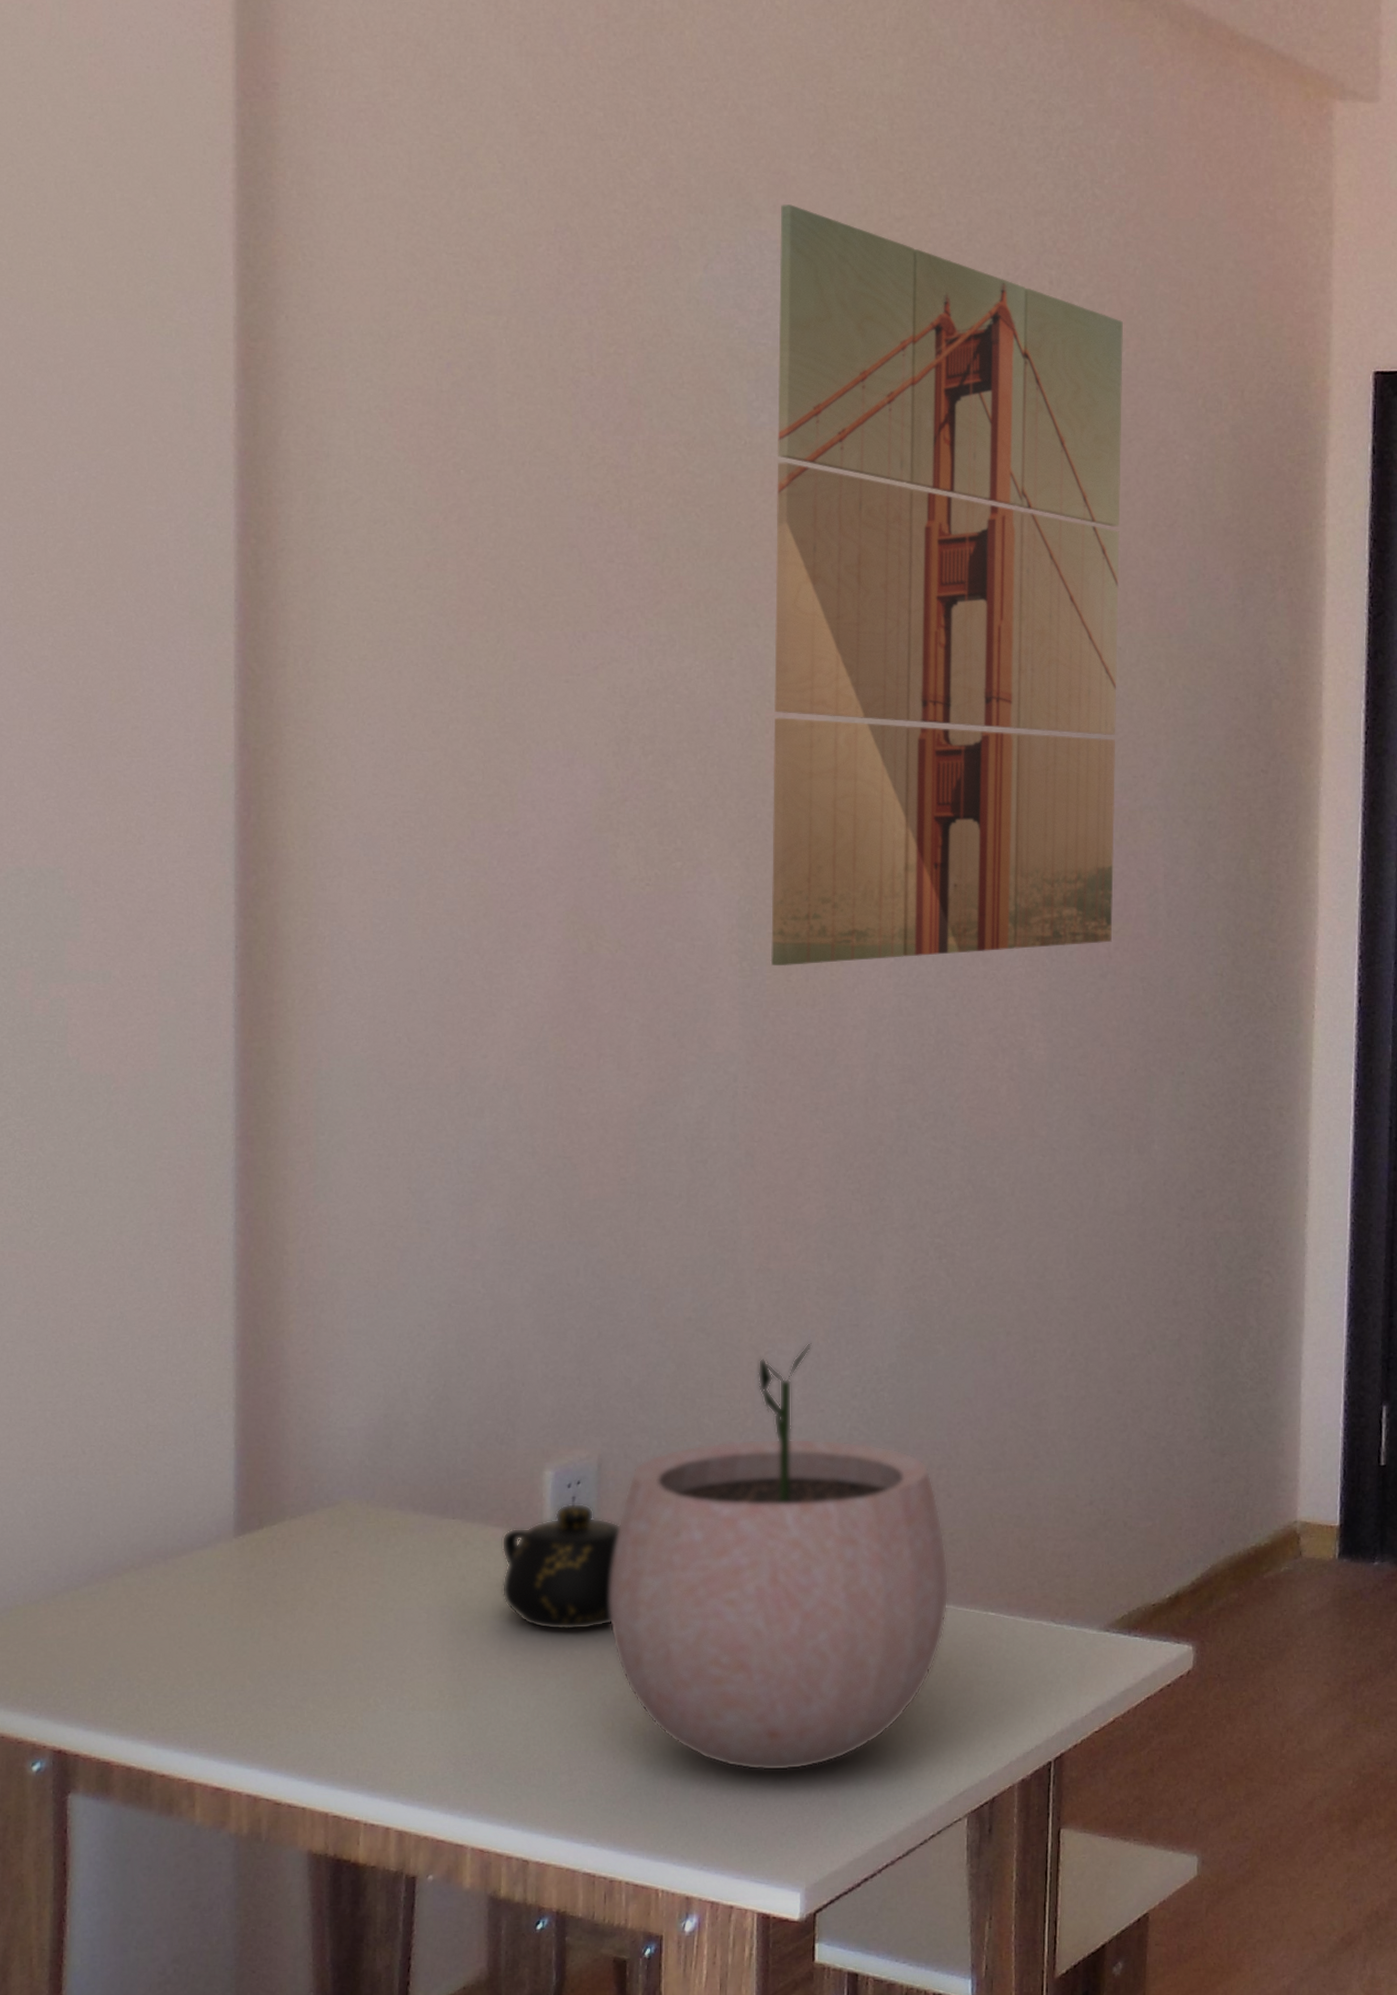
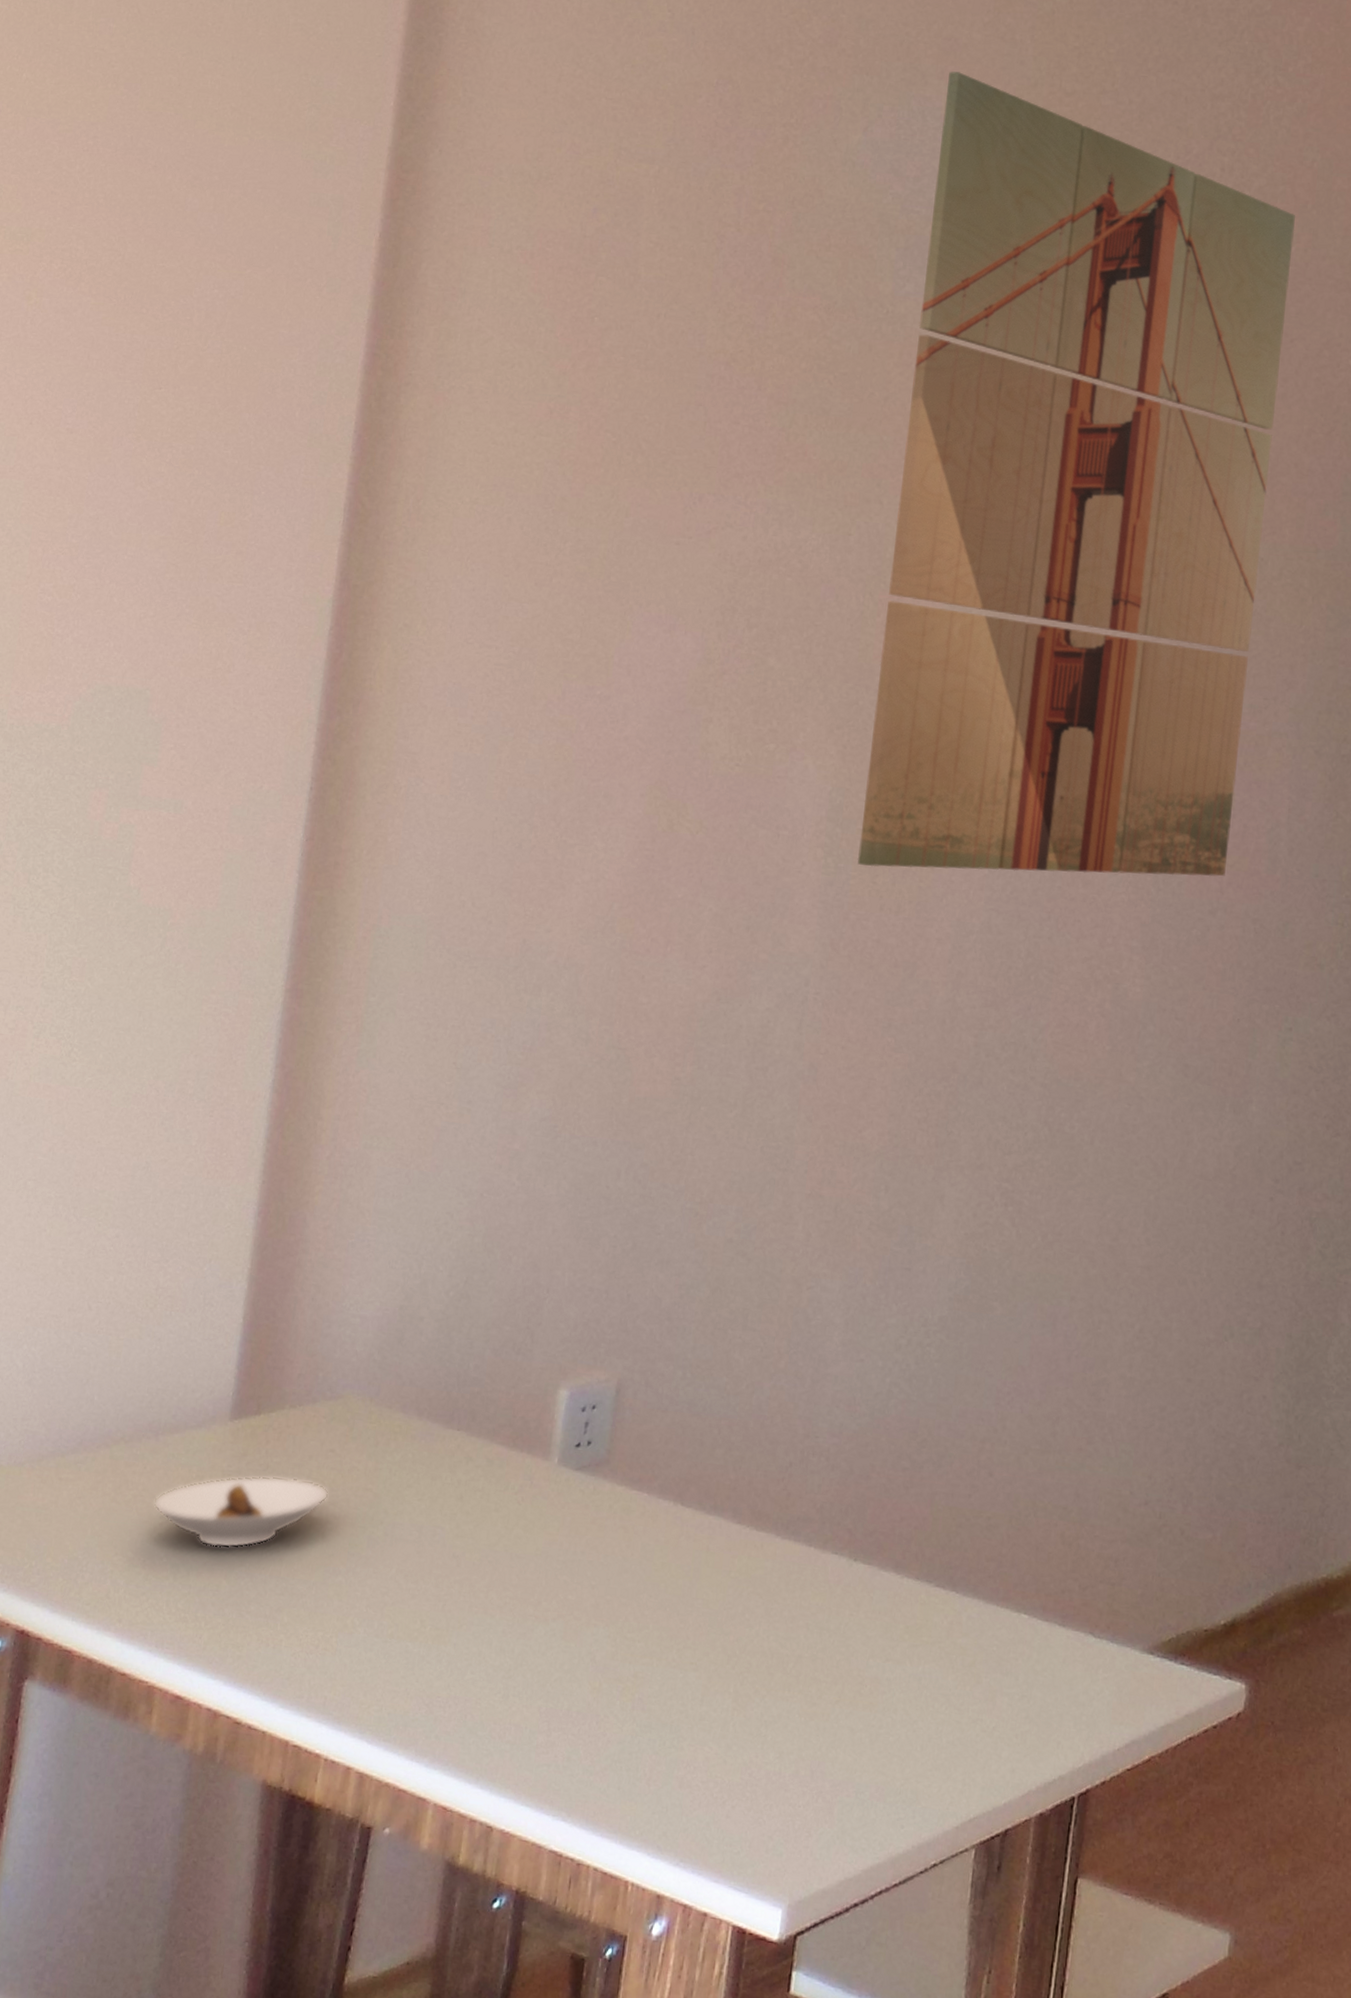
saucer: none [171,1580,338,1653] -> present [153,1476,329,1549]
teapot: present [501,1503,620,1630] -> none [499,1429,632,1574]
plant pot: present [609,1343,949,1771] -> none [608,1283,982,1766]

